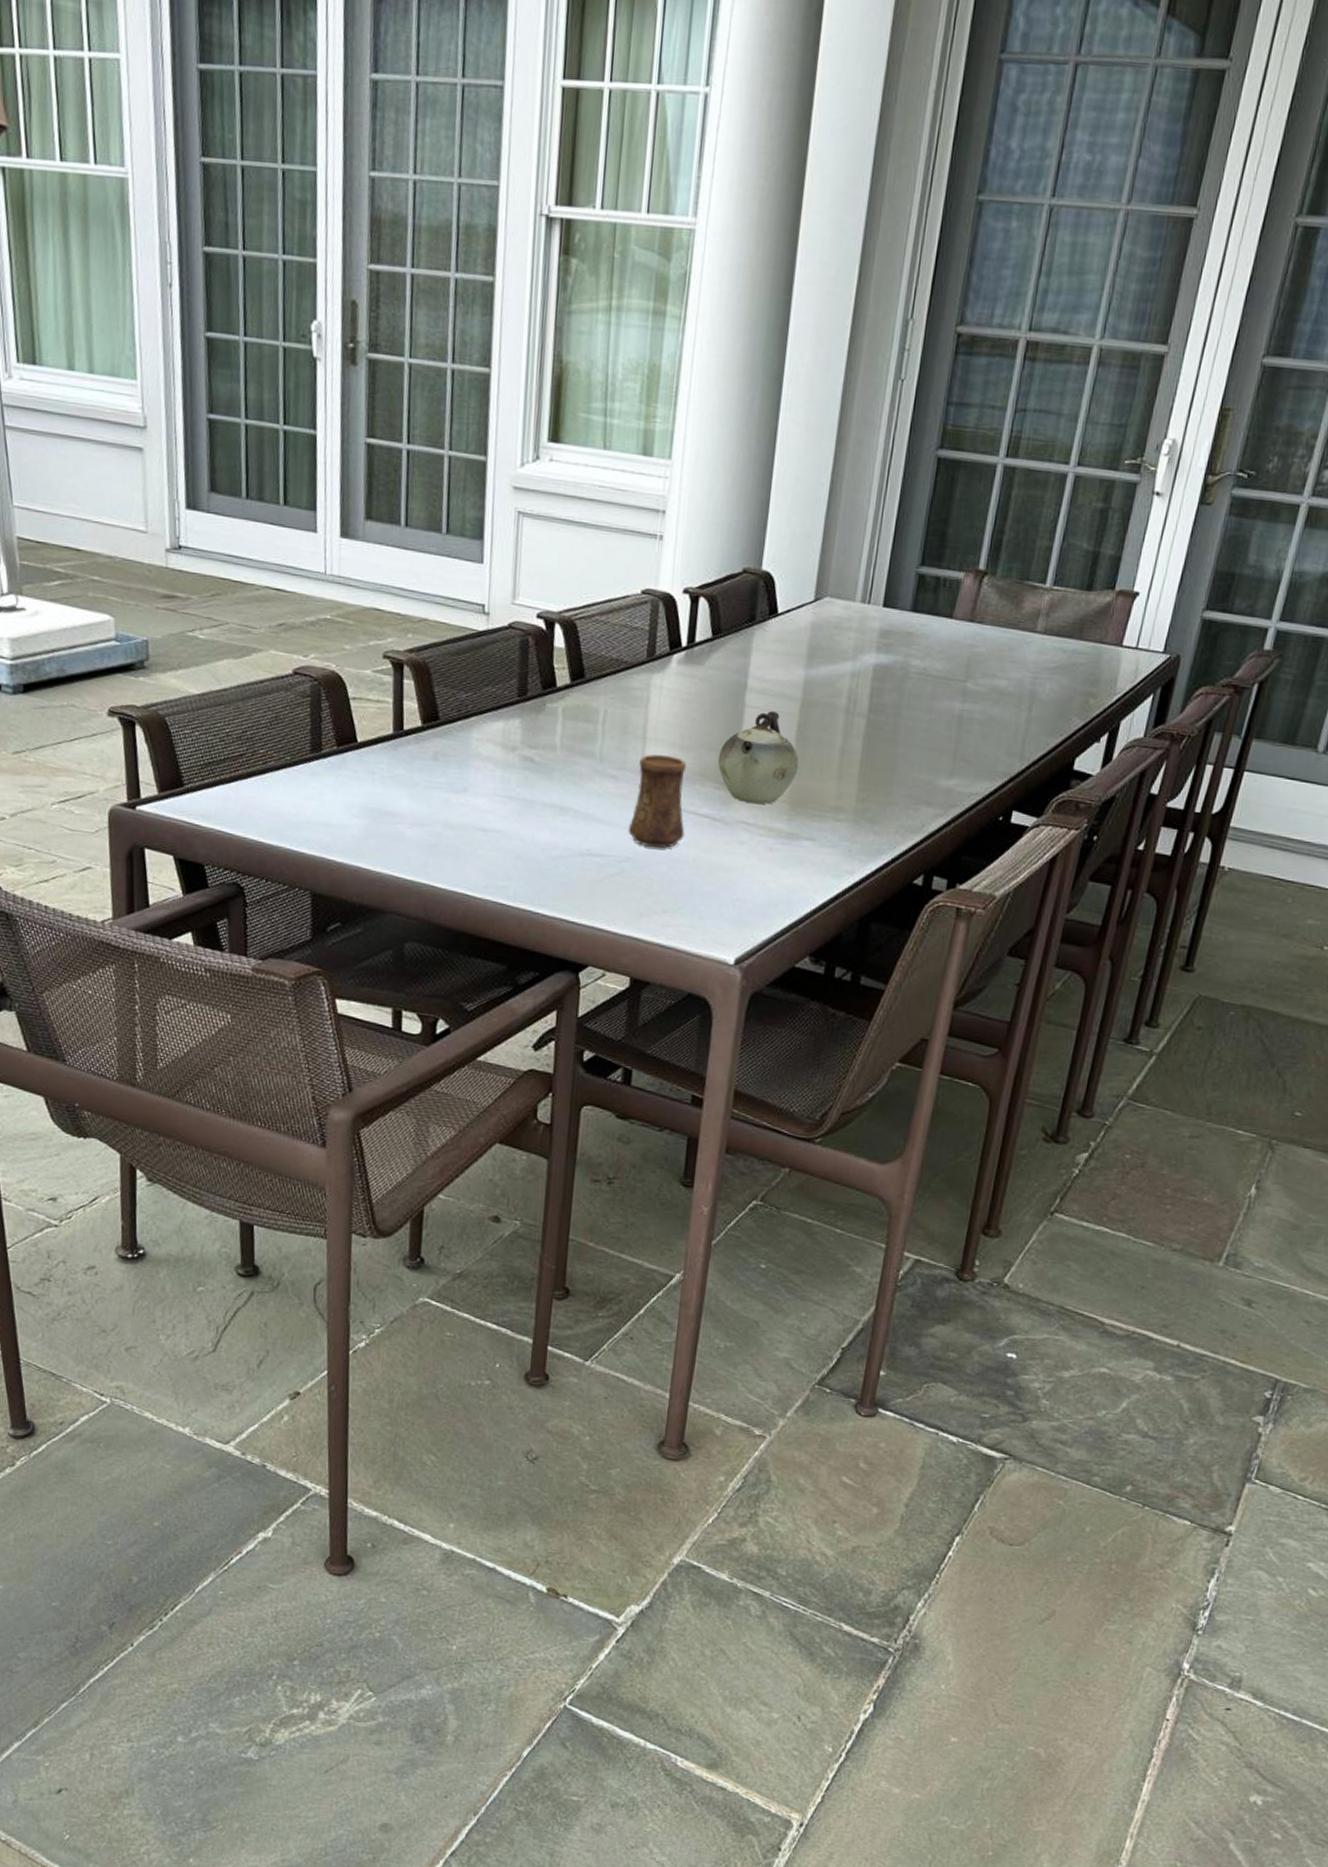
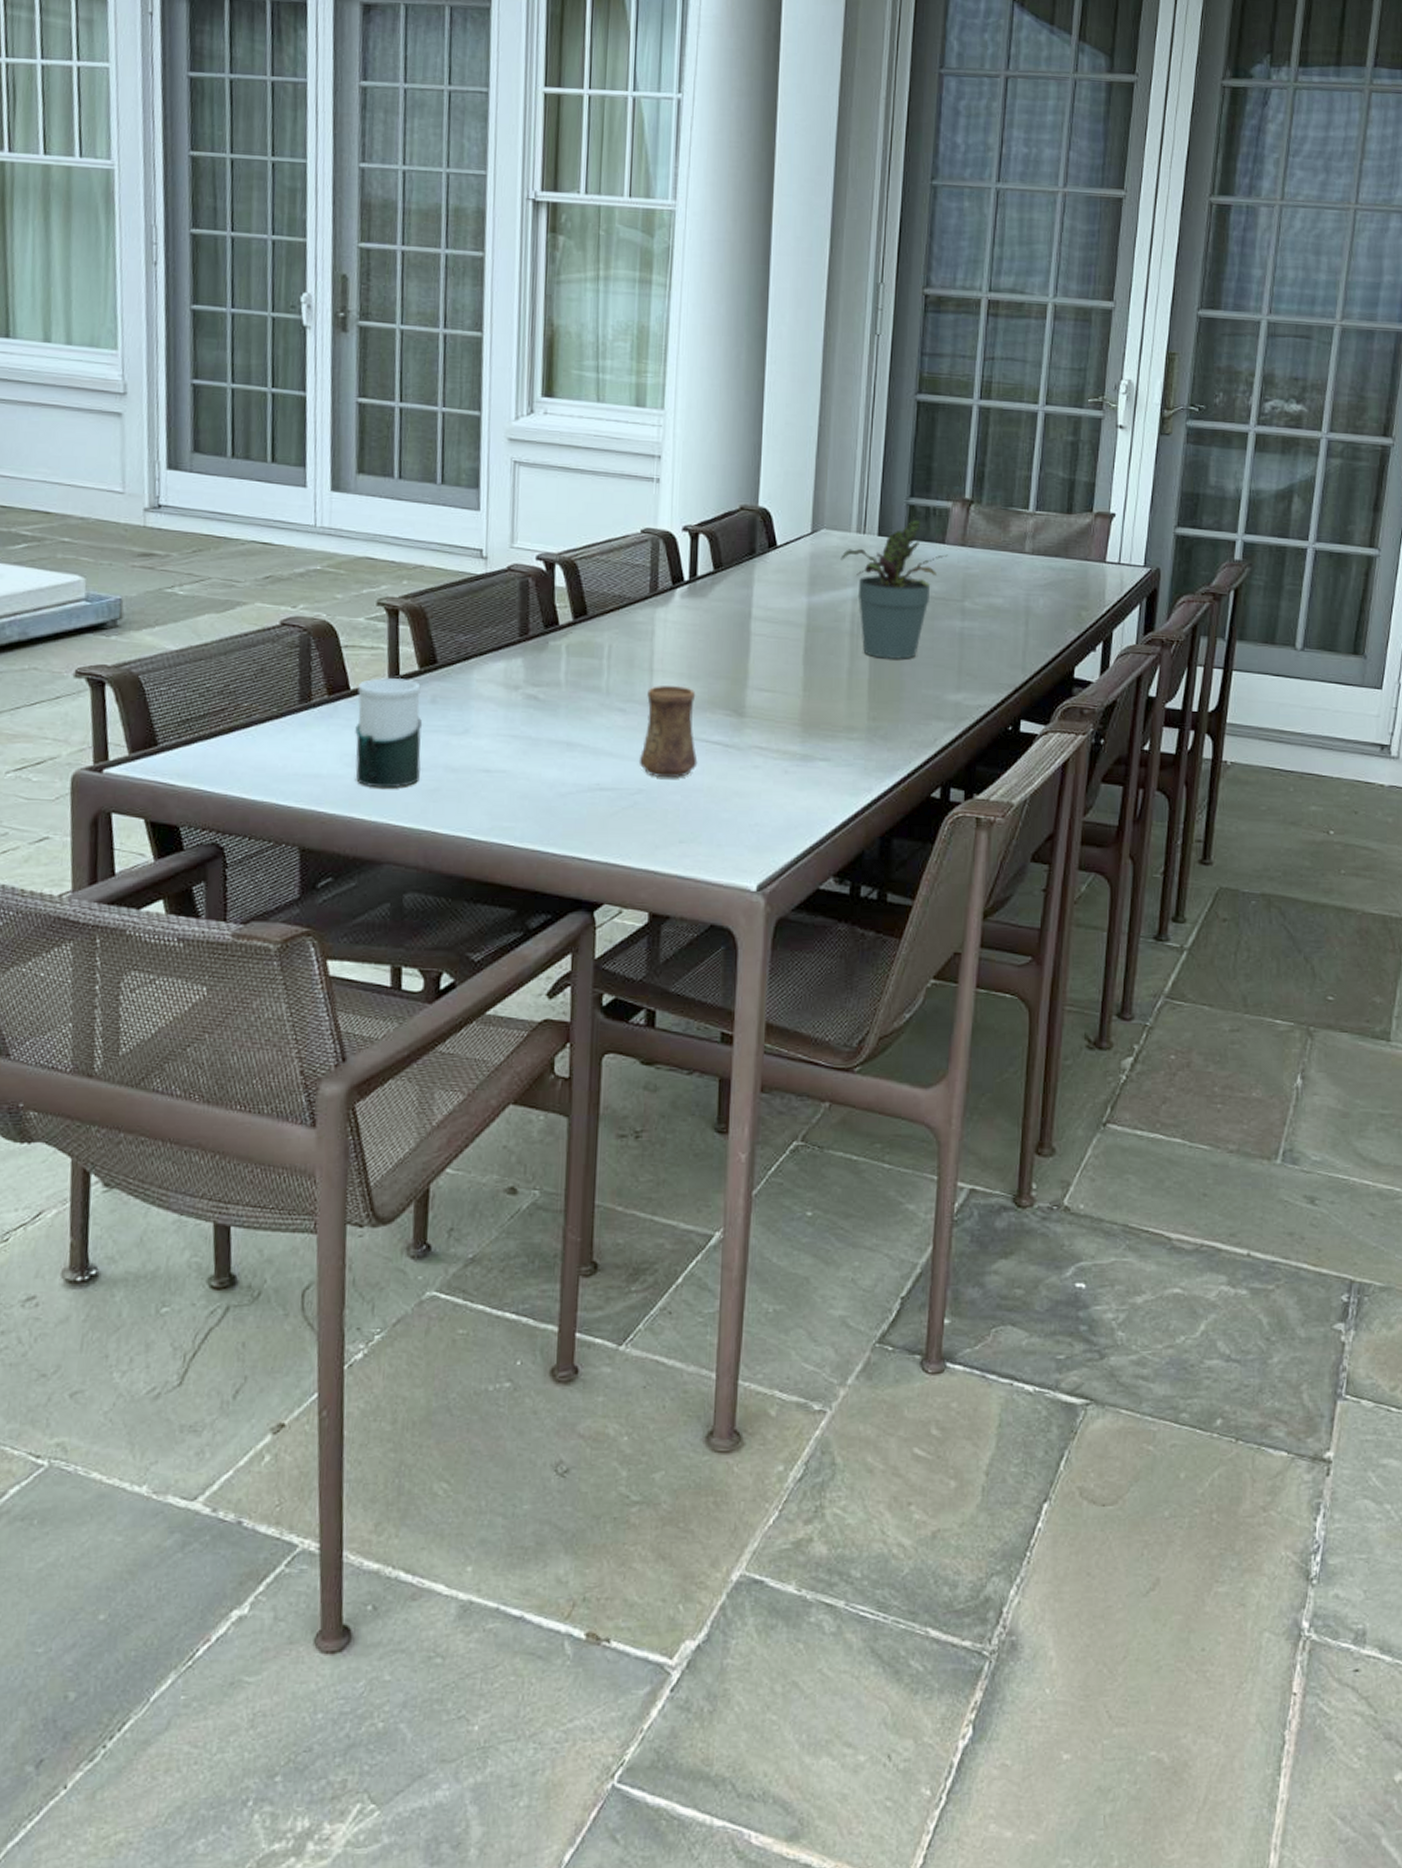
cup: none [362,731,425,841] -> present [355,677,423,788]
teapot: present [718,711,799,804] -> none [728,638,809,729]
potted plant: none [842,590,954,741] -> present [840,519,948,660]

